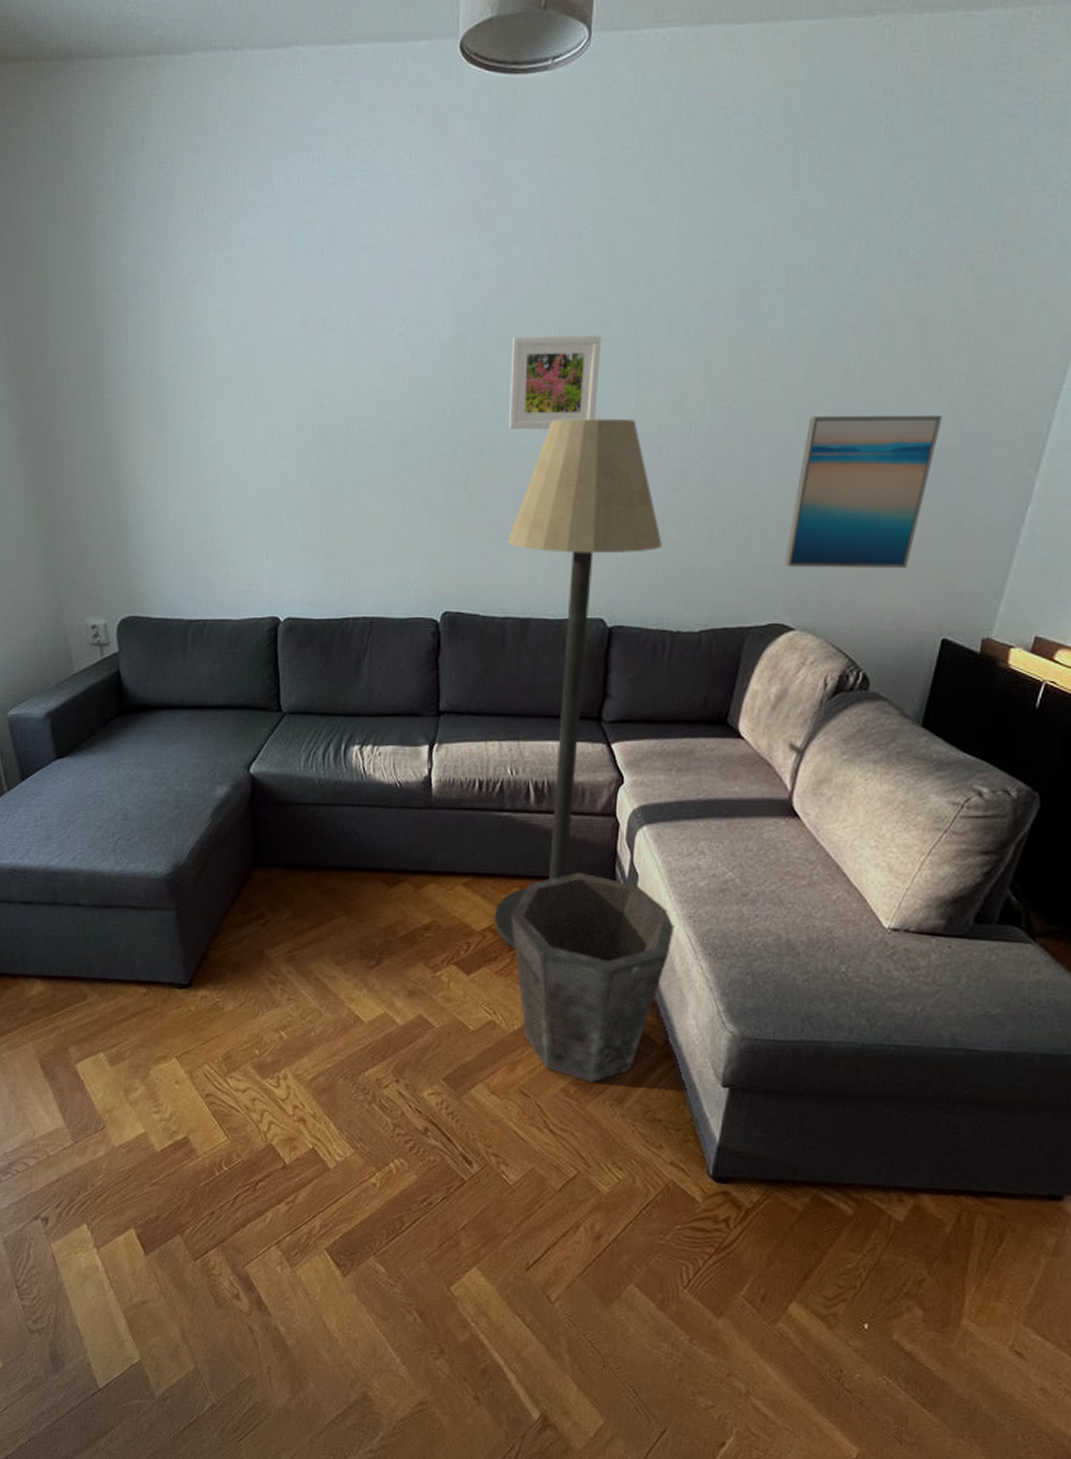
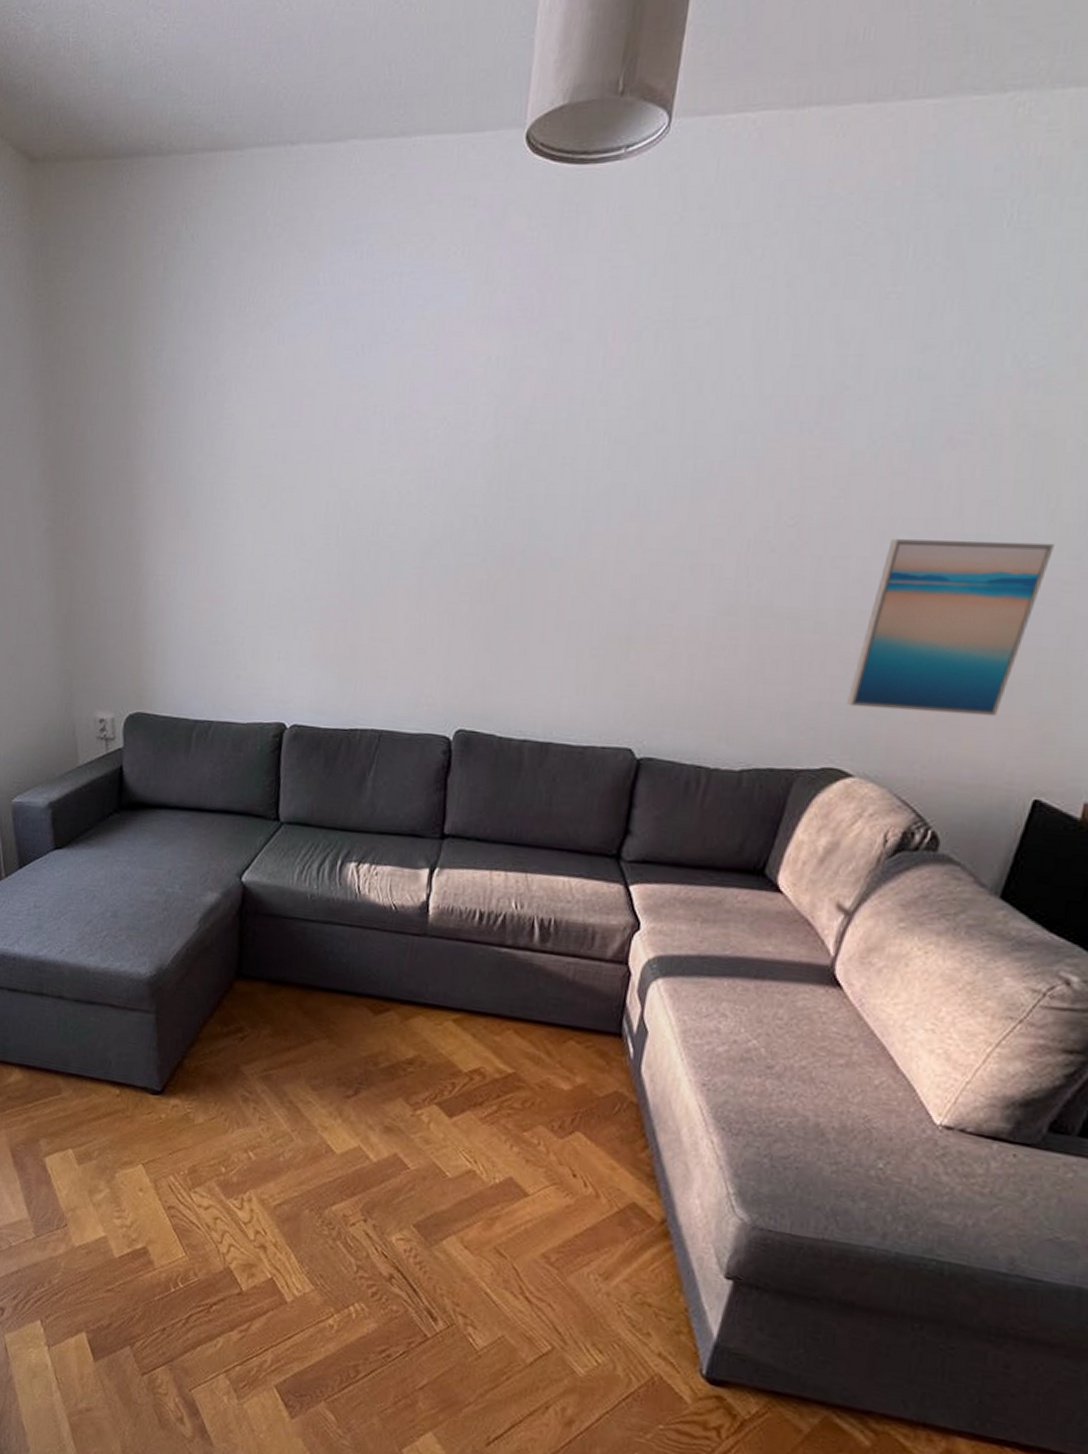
floor lamp: present [494,418,662,949] -> none [483,531,706,1096]
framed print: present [509,335,601,430] -> none [544,441,656,542]
waste bin: present [511,872,675,1083] -> none [501,1021,685,1253]

